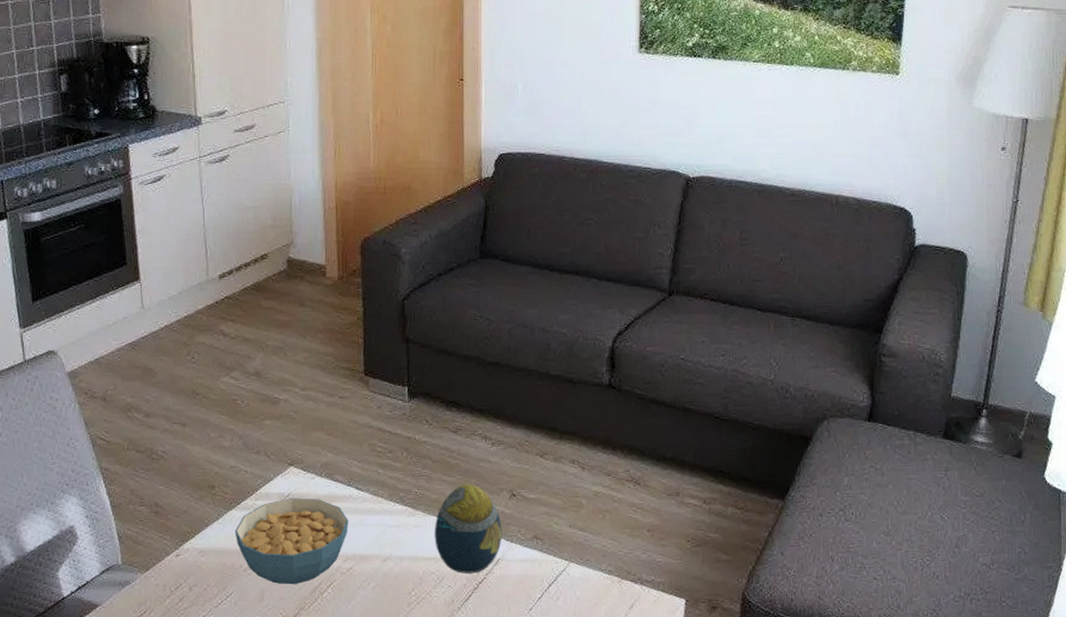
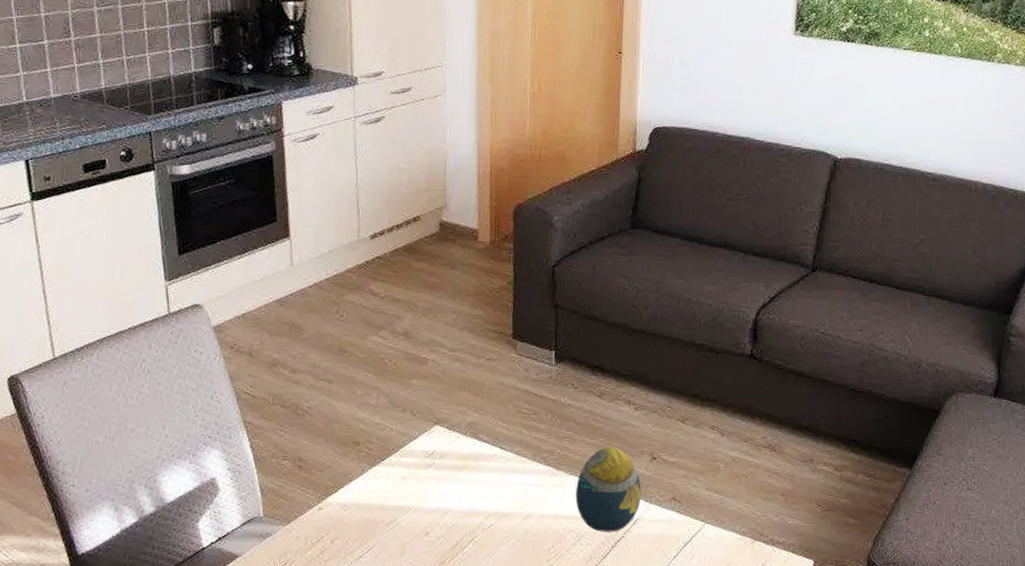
cereal bowl: present [235,498,349,585] -> none [378,455,492,540]

